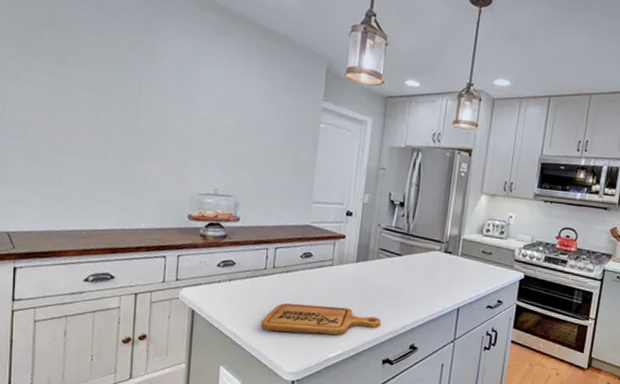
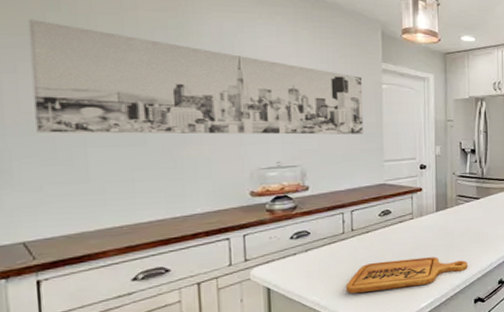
wall art: none [27,34,302,172] -> present [28,19,363,135]

